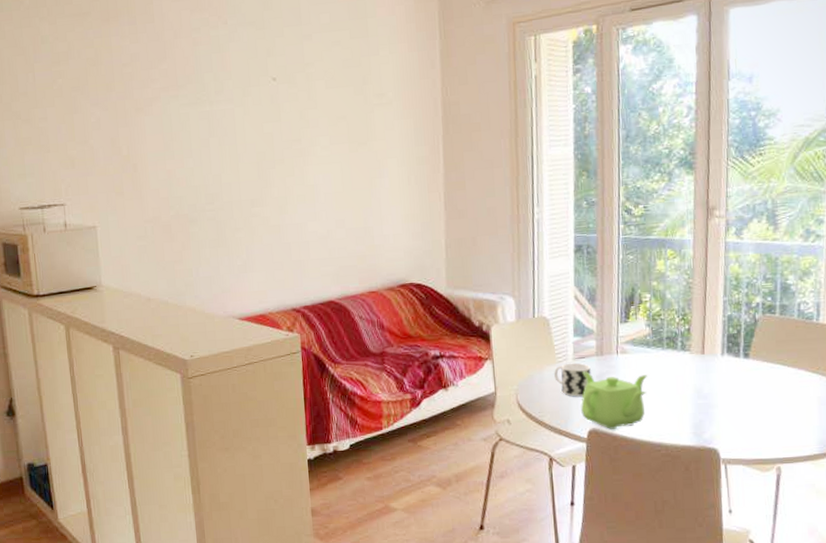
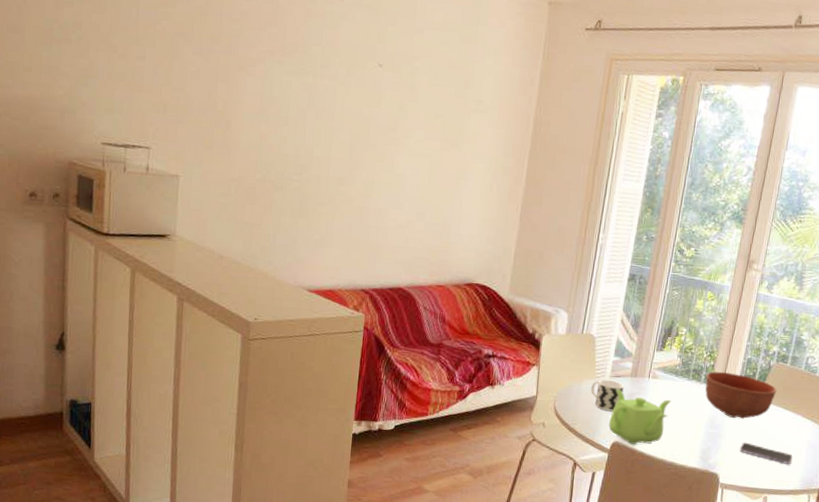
bowl: none [682,334,770,385] -> present [705,371,777,419]
smartphone: none [738,409,803,427] -> present [740,442,792,464]

